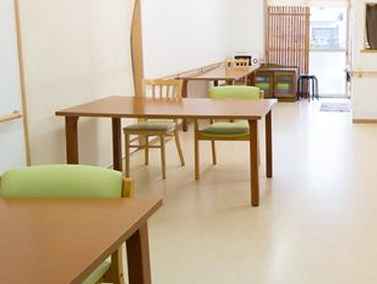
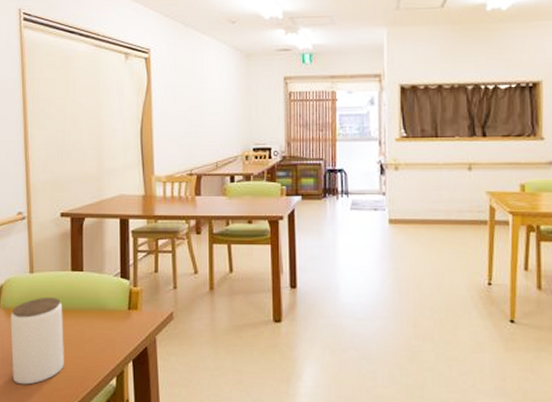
jar: none [10,187,62,264] -> present [10,297,64,385]

